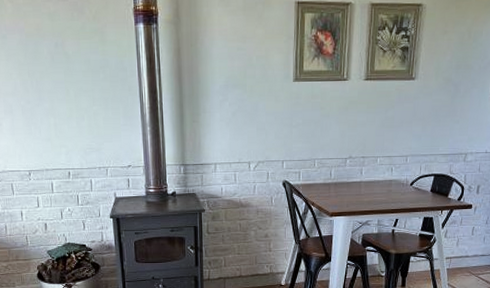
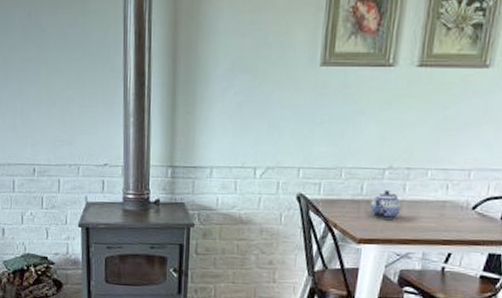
teapot: none [338,175,360,197] -> present [370,191,402,221]

